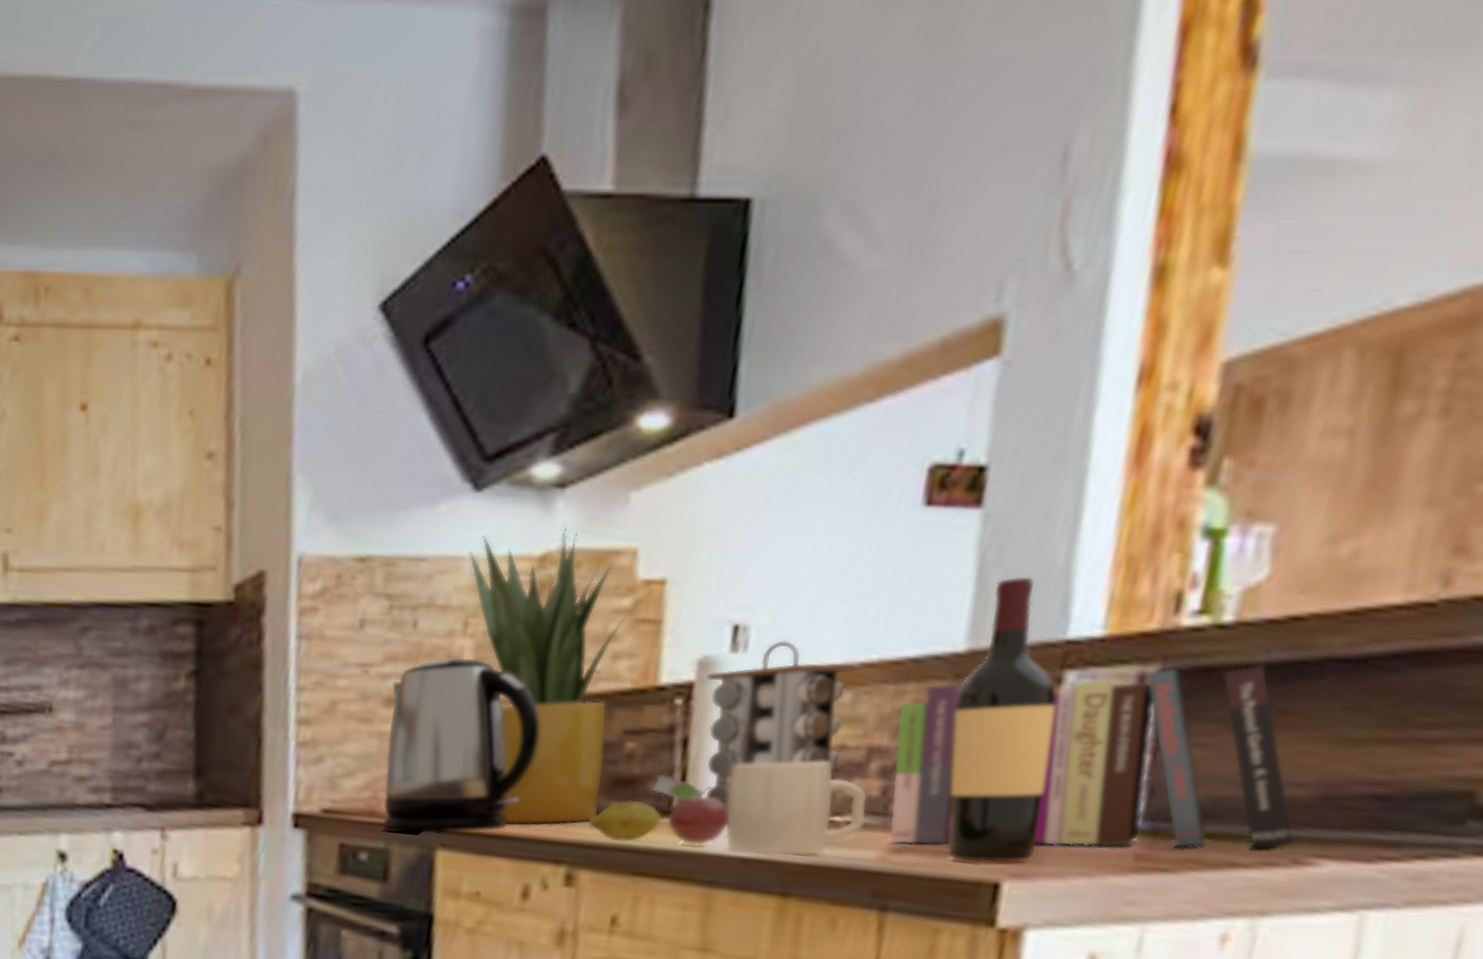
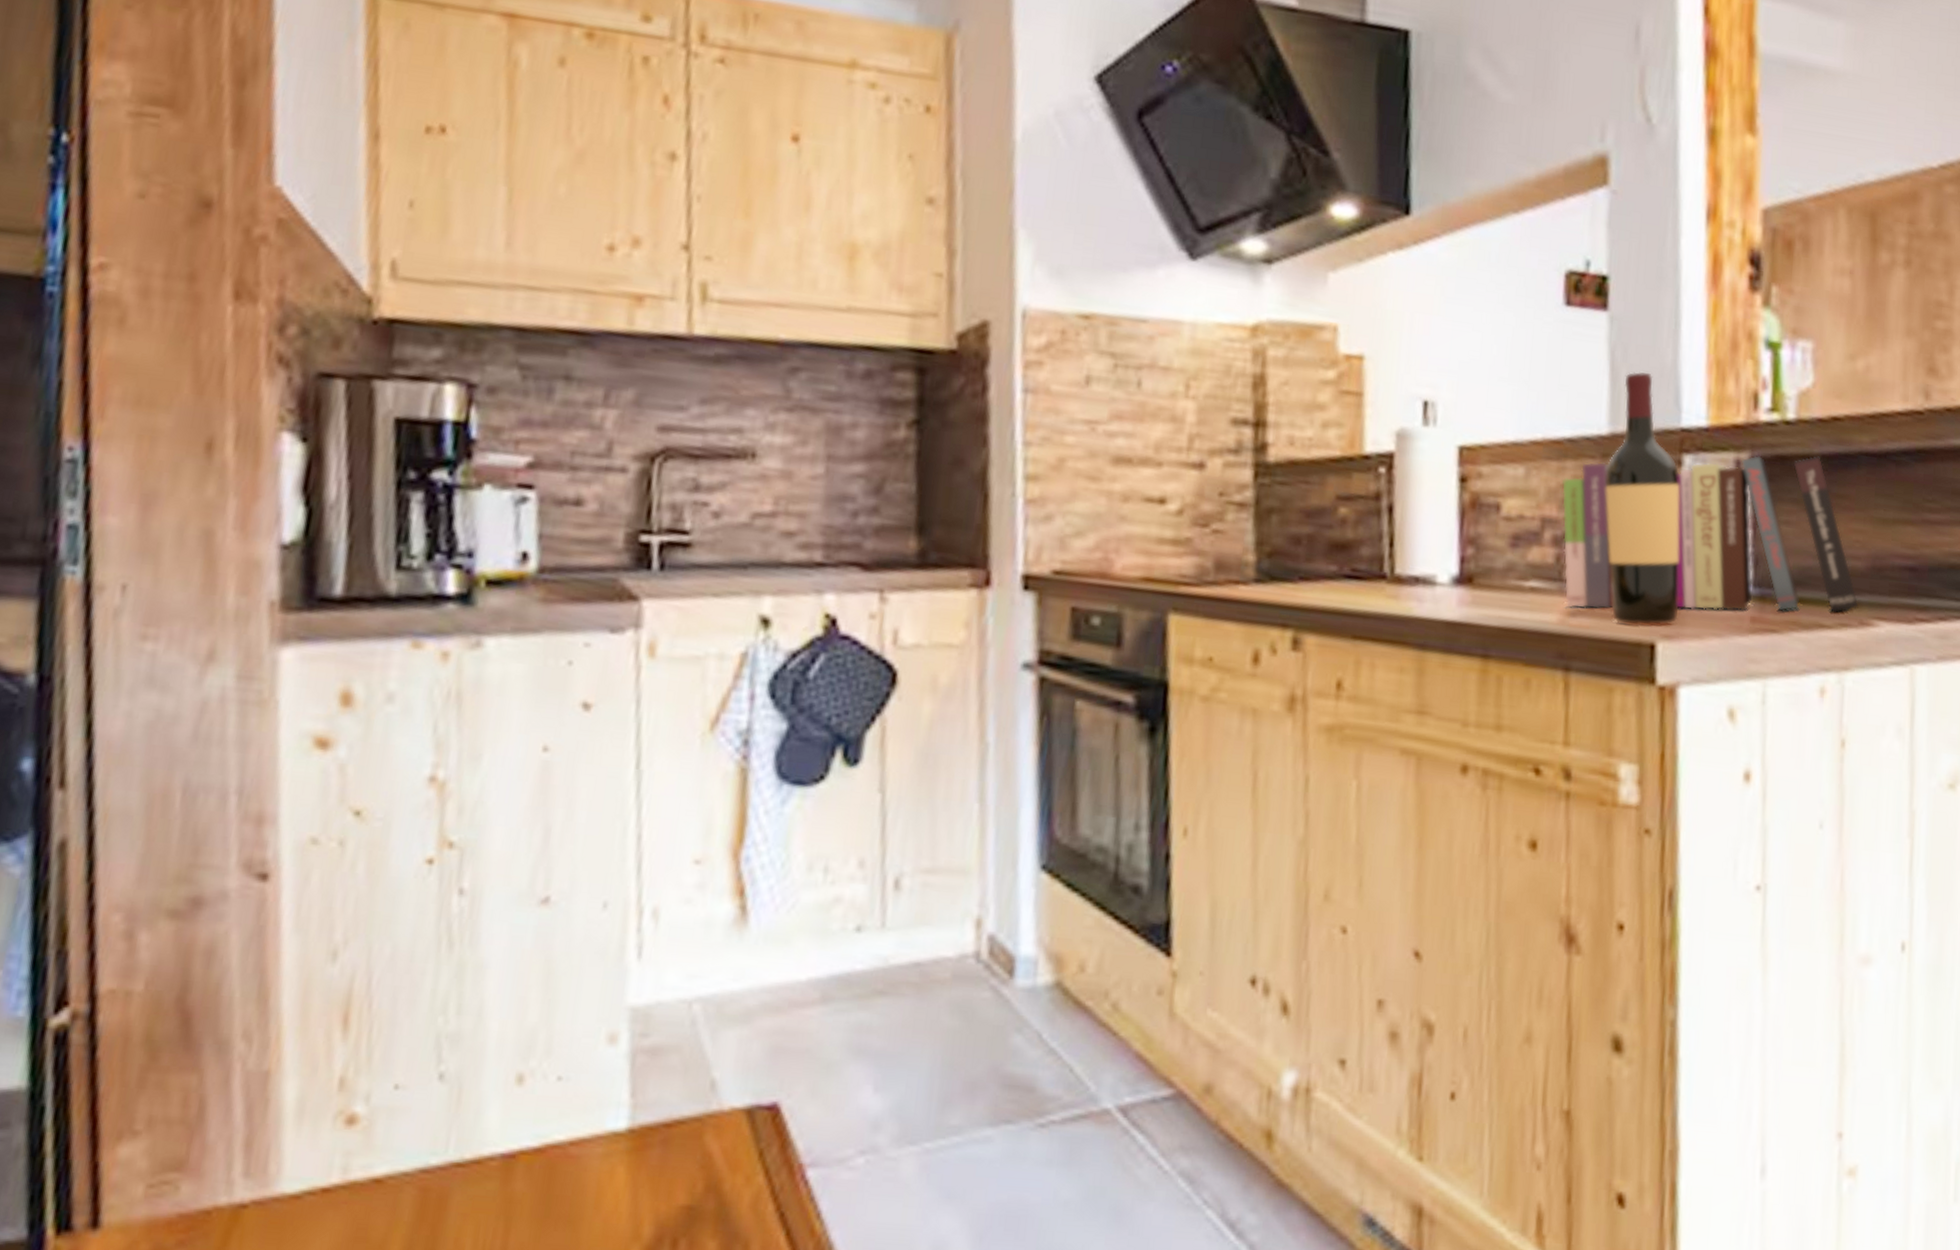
kettle: present [382,657,541,834] -> none [1113,418,1262,597]
planter: present [468,527,640,825] -> none [1187,300,1343,589]
fruit: present [588,800,661,842] -> none [1310,564,1375,606]
fruit: present [651,773,729,846] -> none [1364,538,1433,609]
spice rack: present [706,640,856,820] -> none [1405,417,1527,585]
mug: present [725,760,868,857] -> none [1429,529,1546,620]

